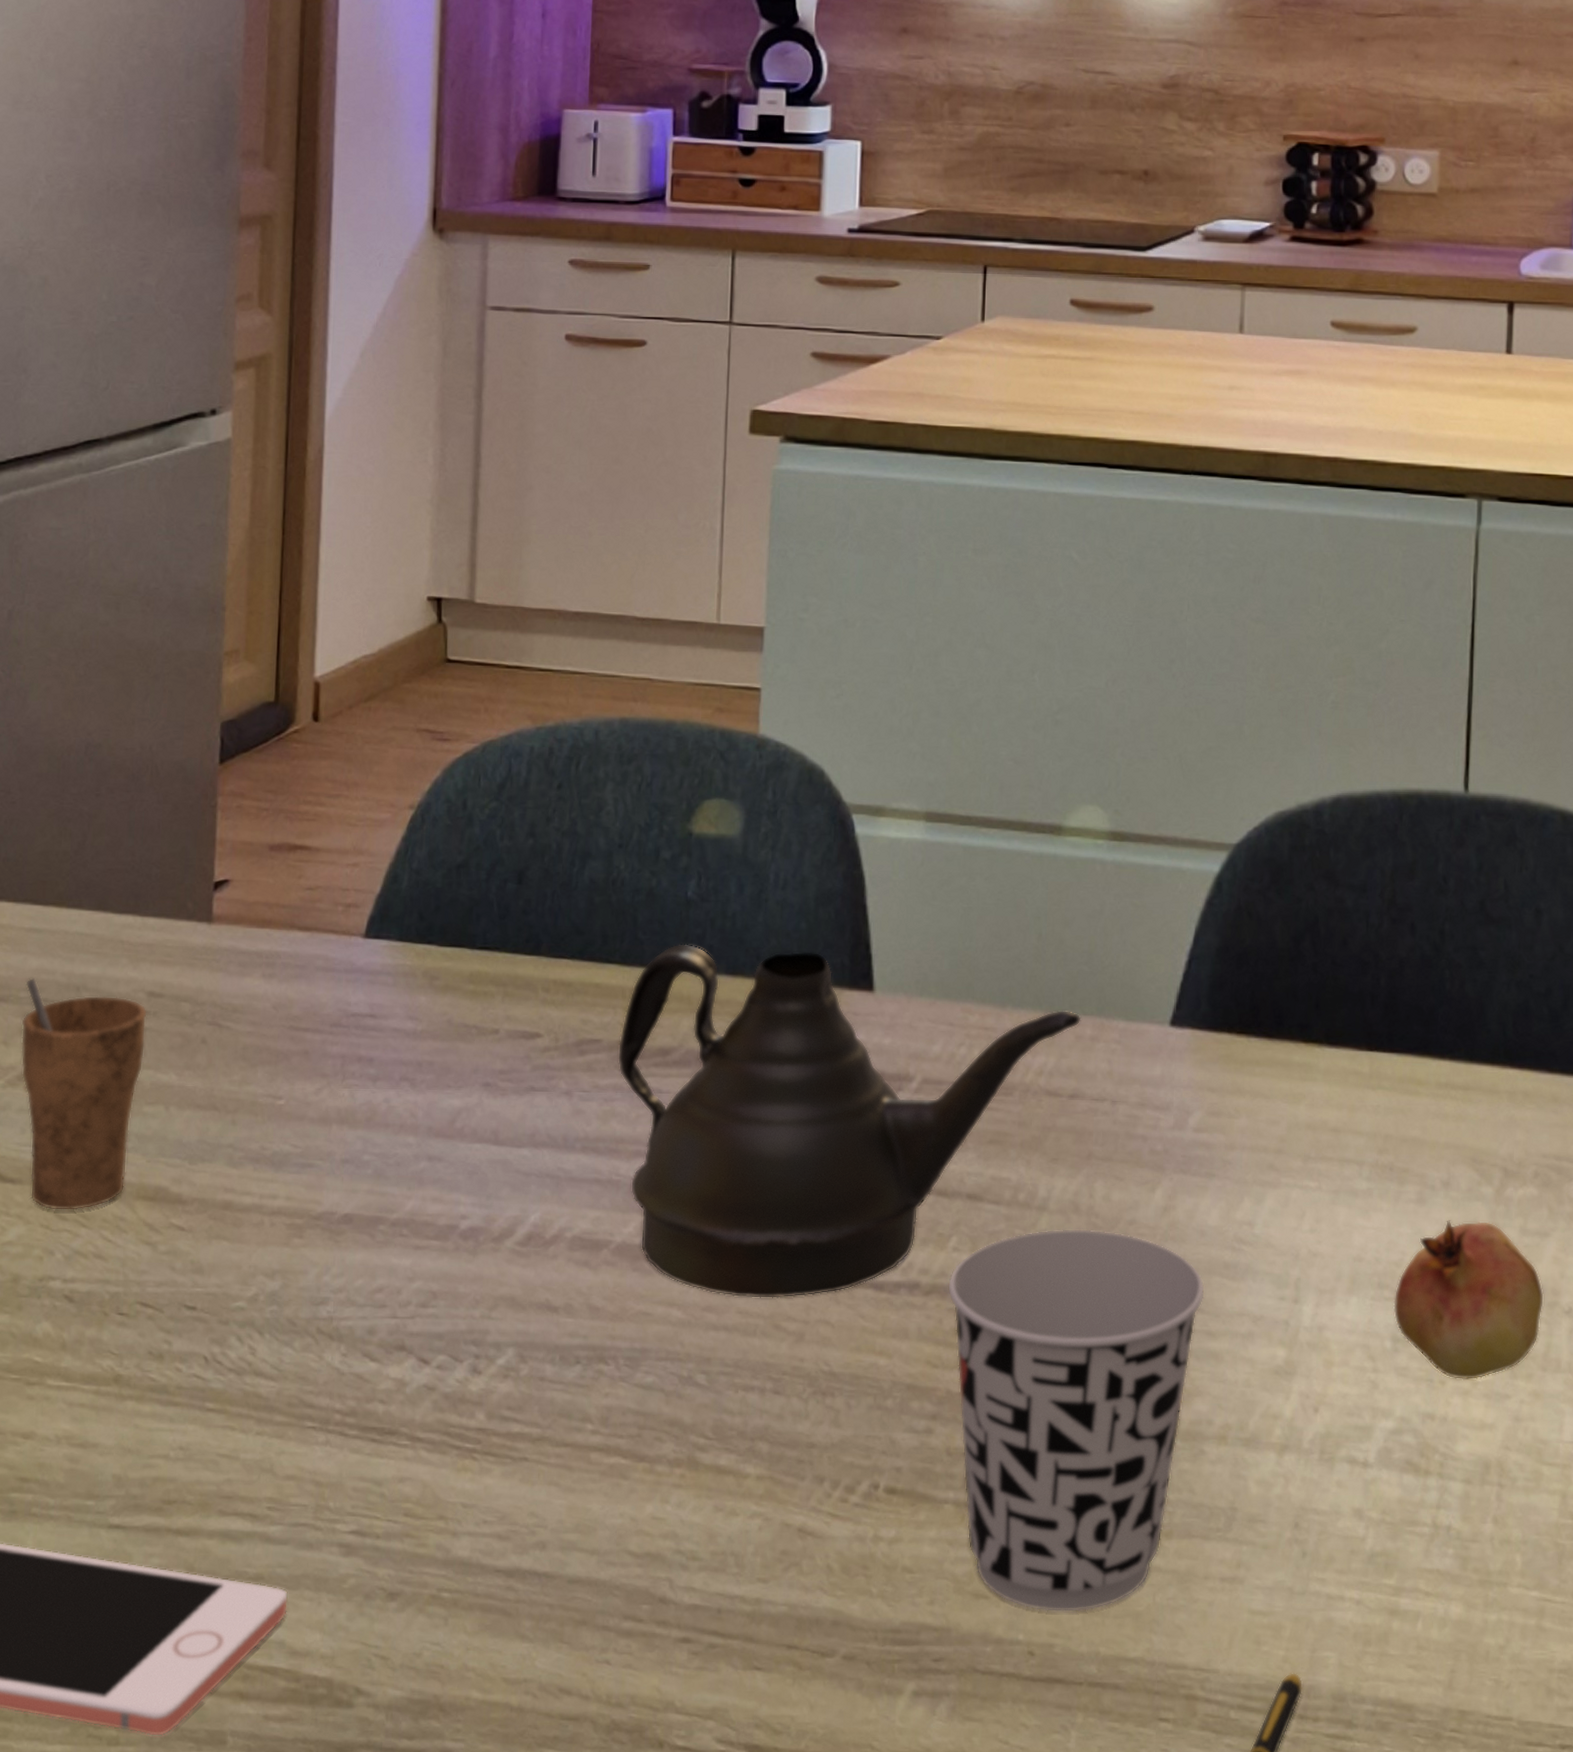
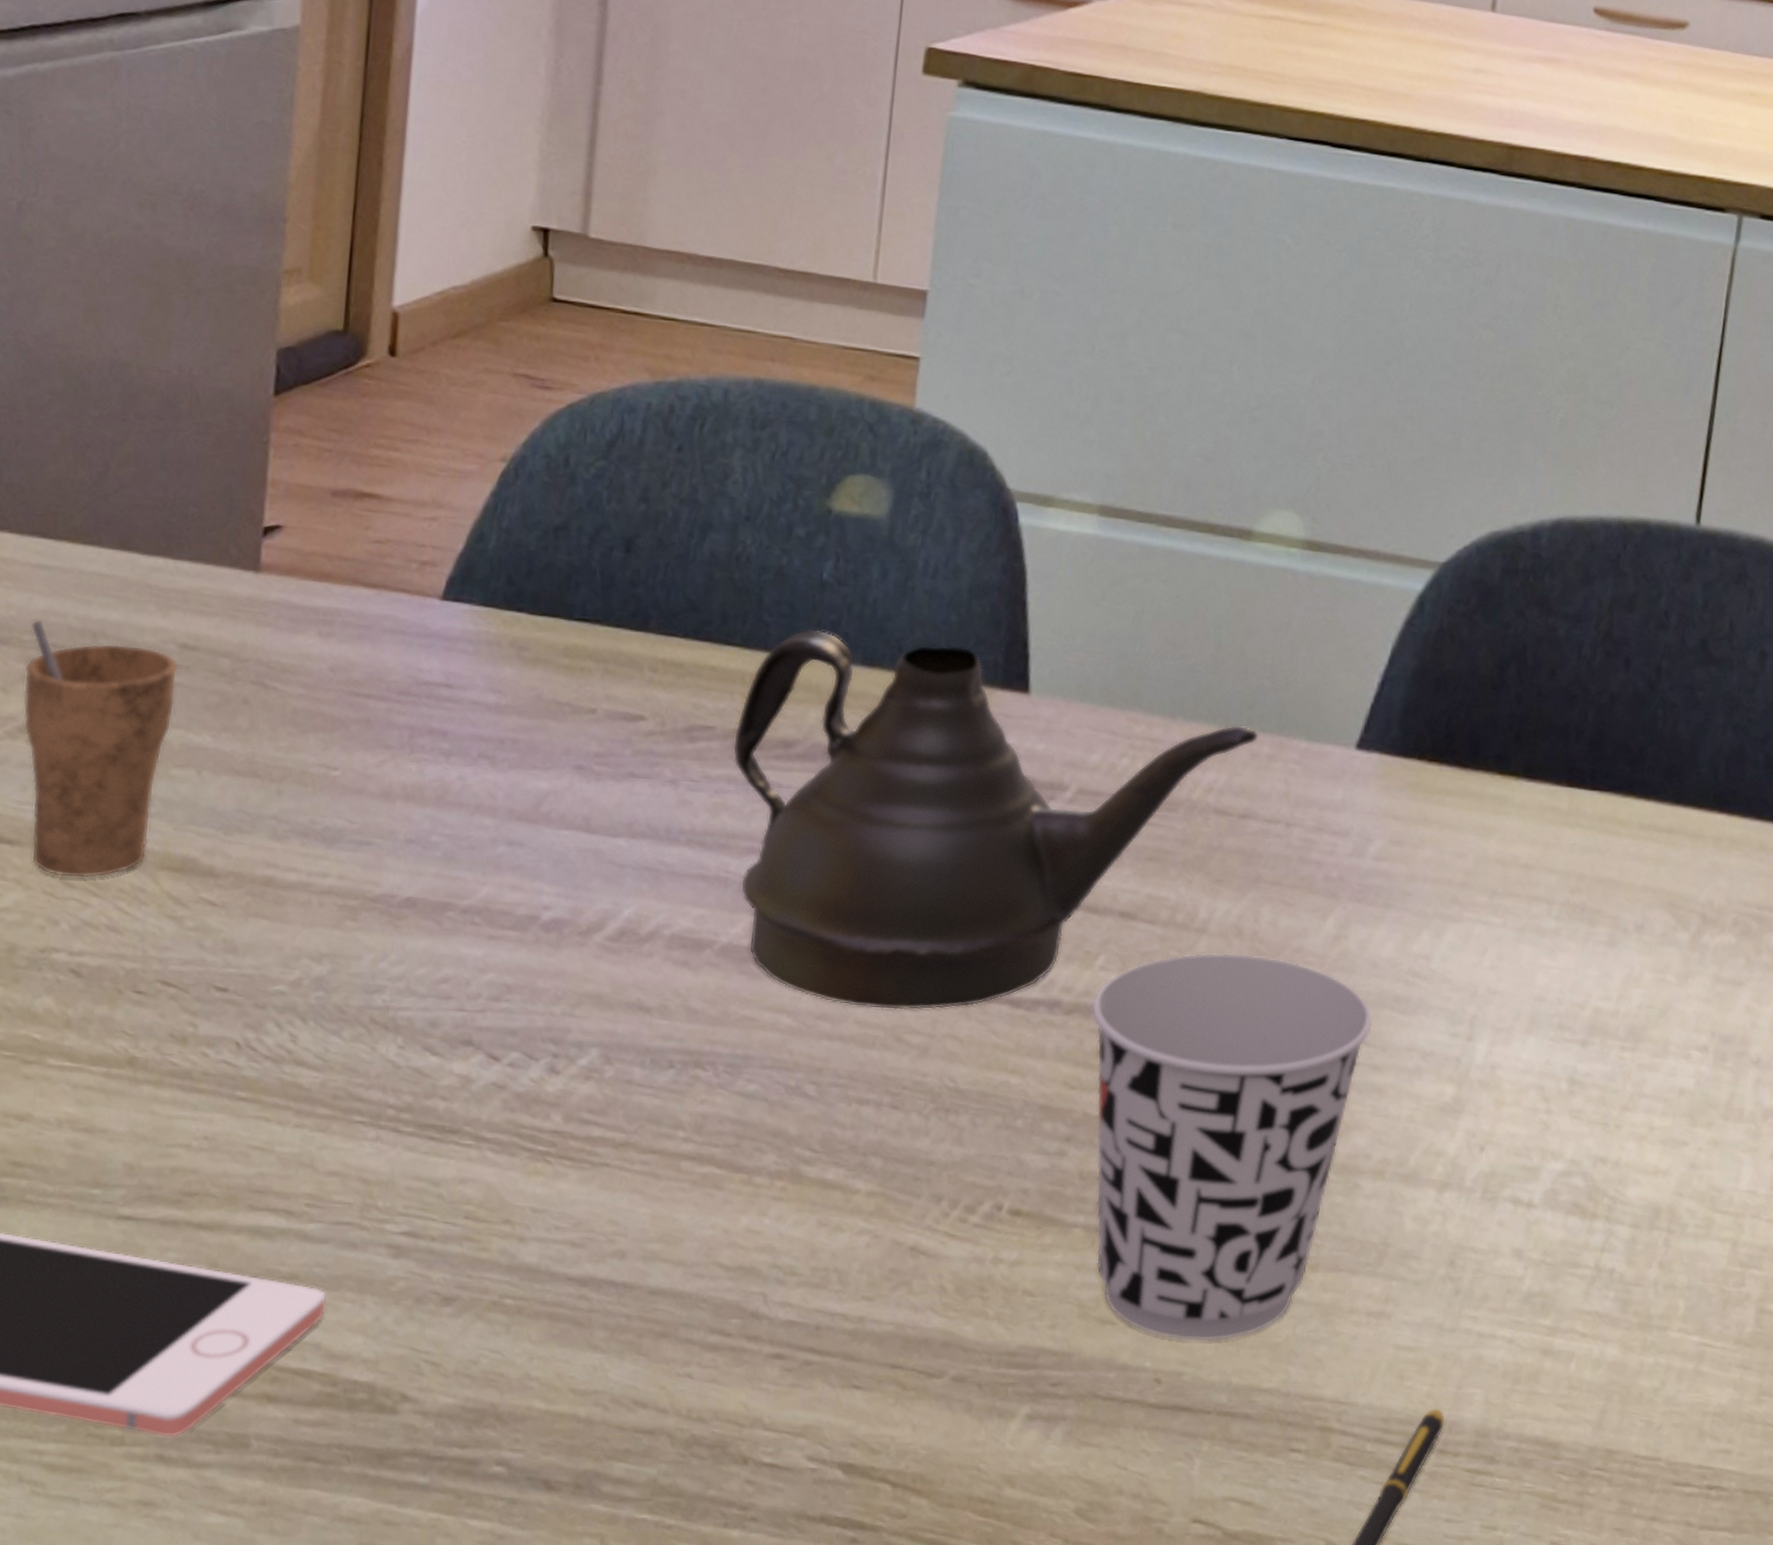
fruit: present [1393,1220,1544,1381] -> none [1572,964,1733,1126]

